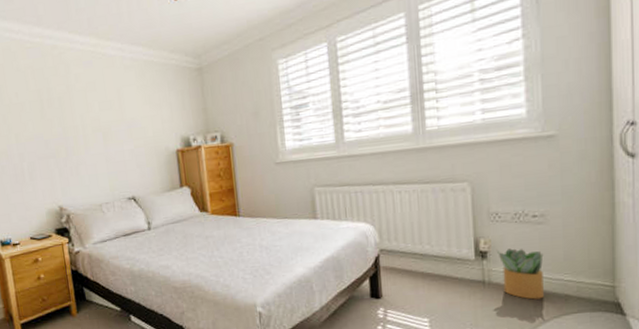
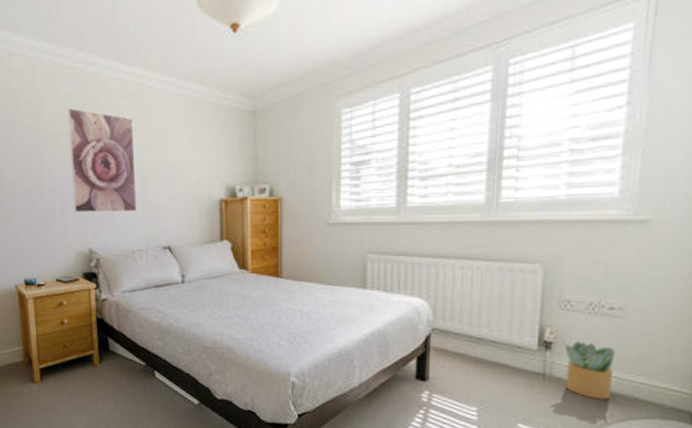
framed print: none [29,78,102,174] -> present [67,108,138,213]

